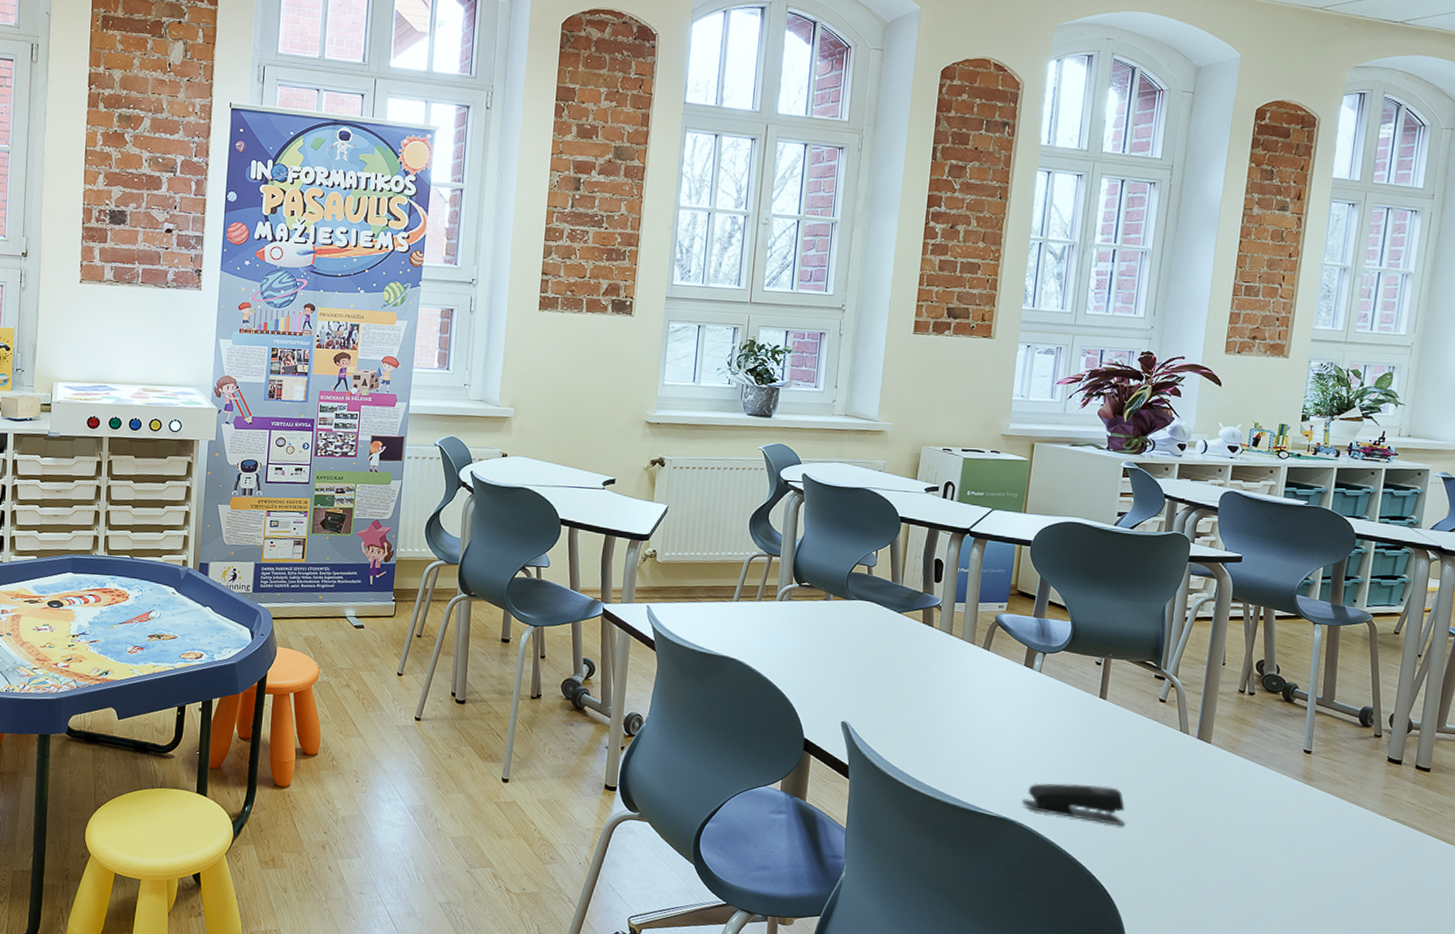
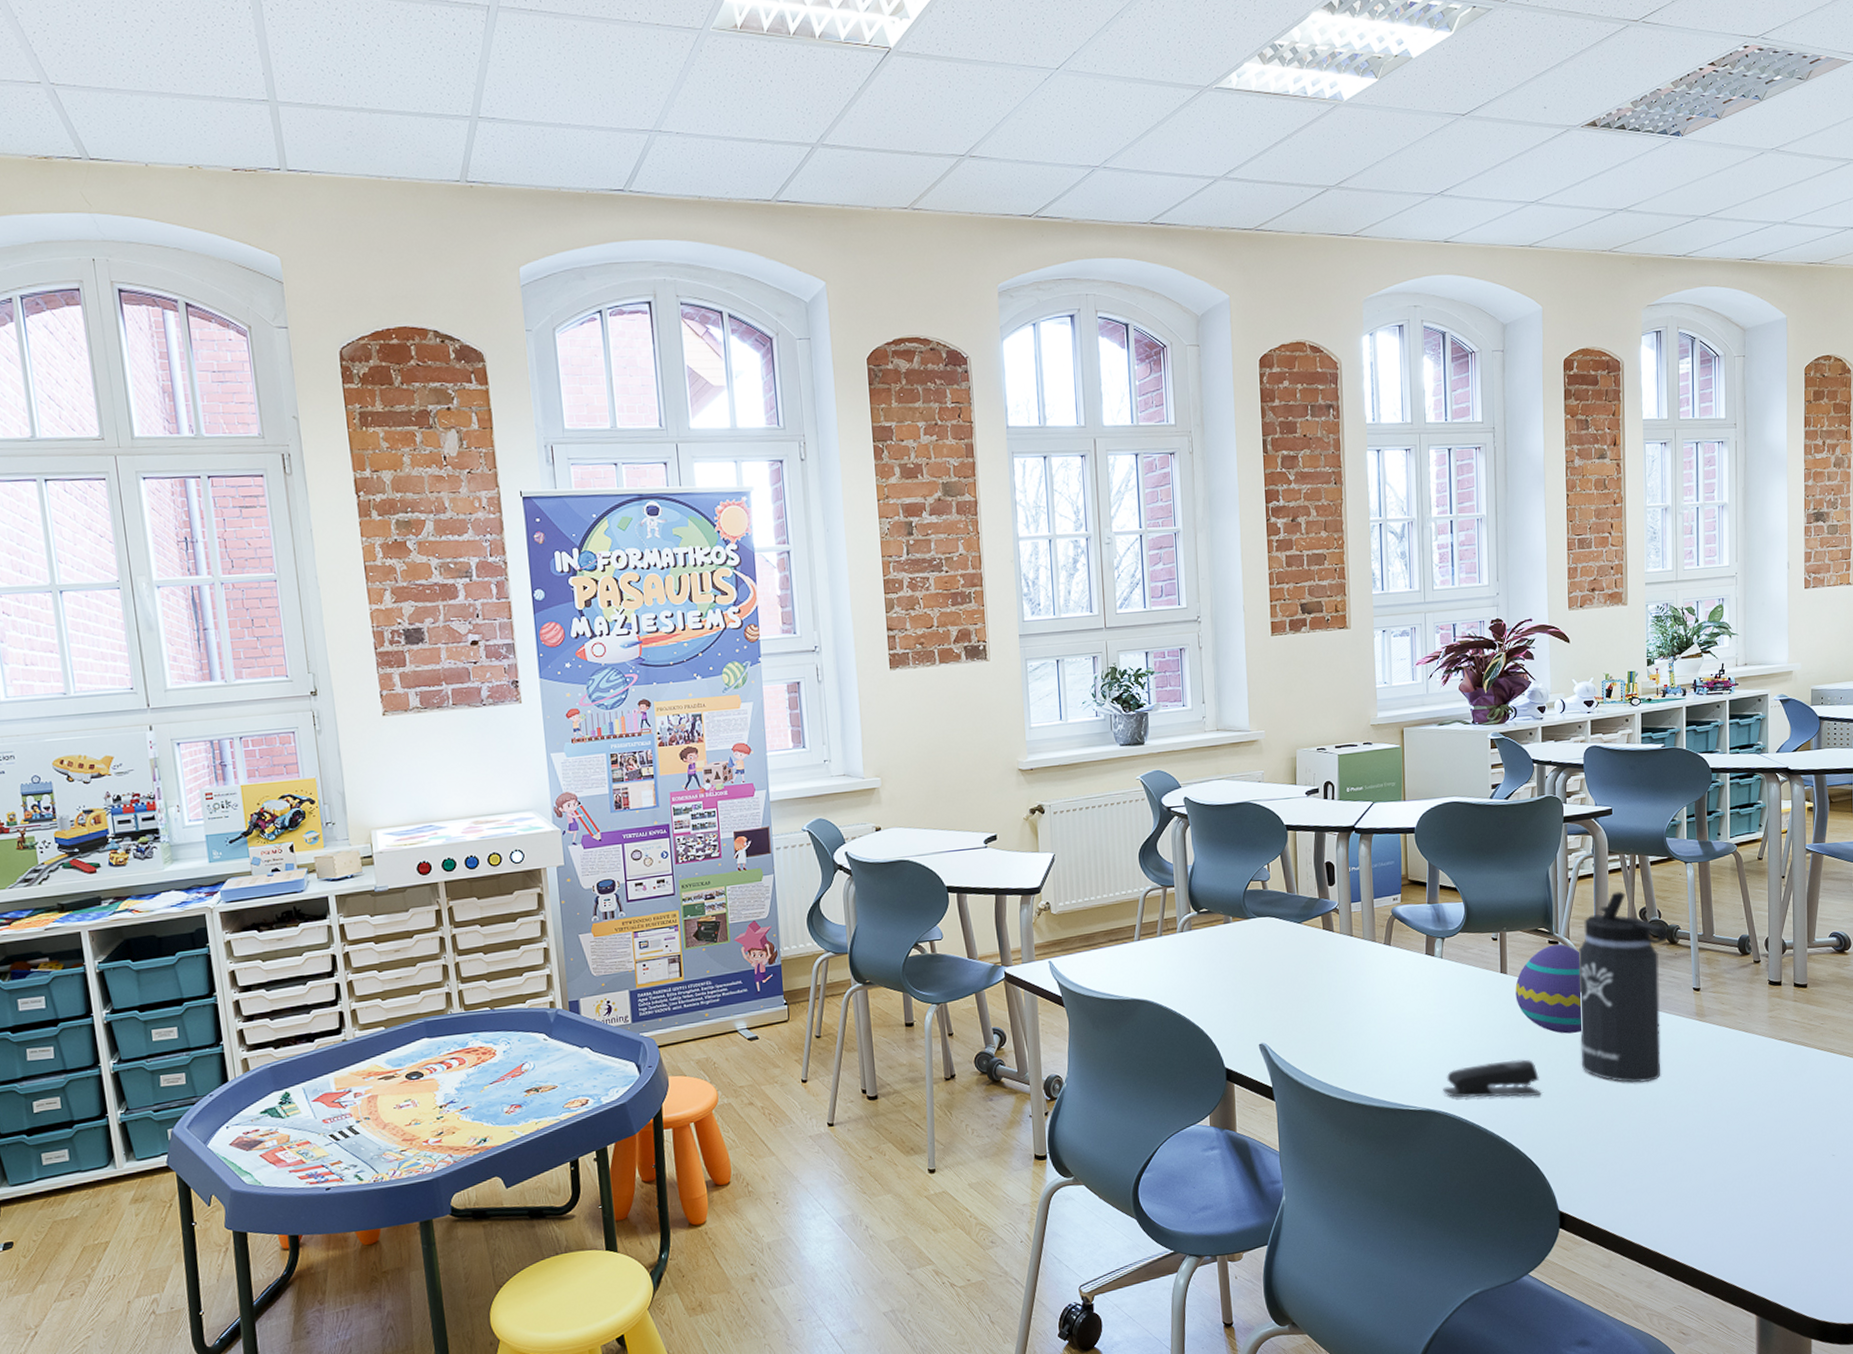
decorative egg: none [1112,679,1186,771] -> present [1515,944,1581,1034]
thermos bottle: none [1171,639,1286,835] -> present [1579,891,1669,1083]

